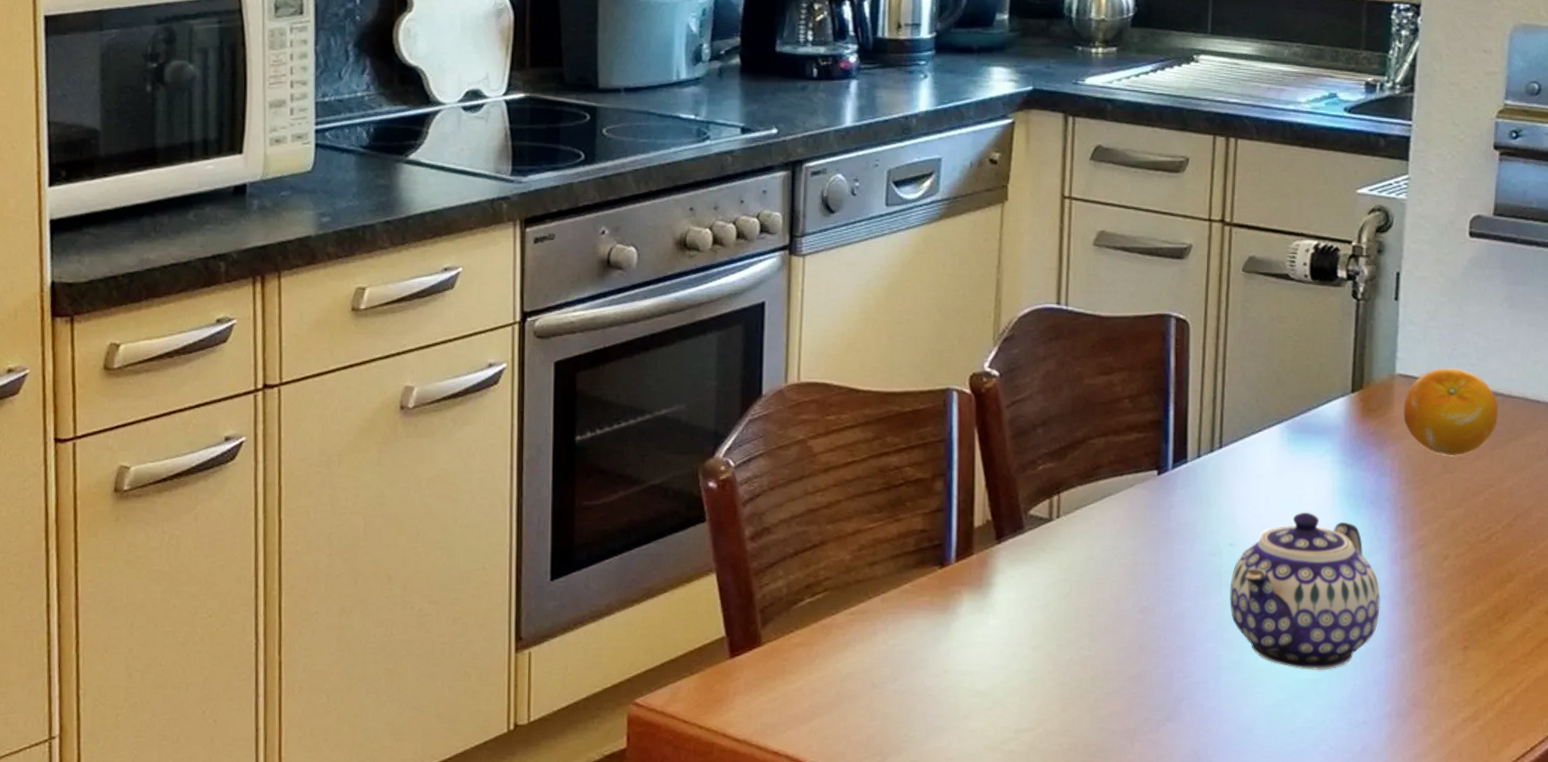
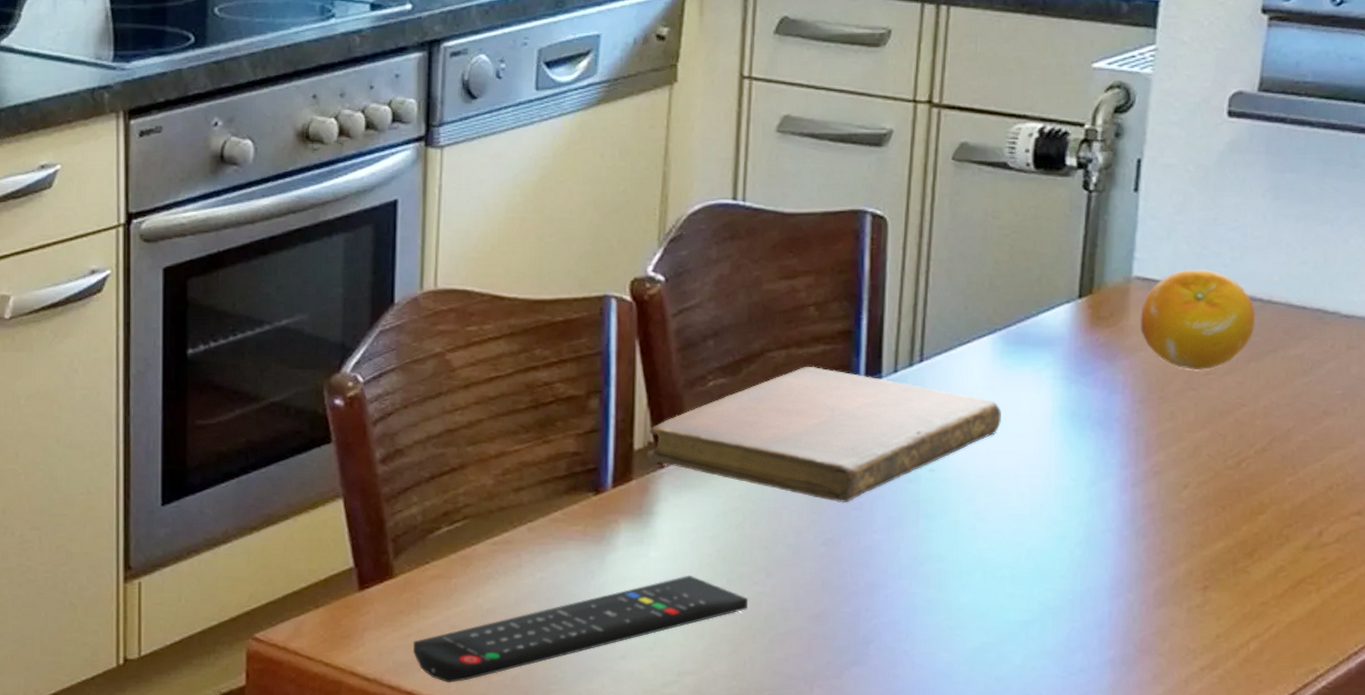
remote control: none [778,640,1076,743] -> present [412,575,749,683]
notebook: none [985,452,1289,575] -> present [646,366,1001,503]
teapot: present [1230,512,1380,671] -> none [928,434,1106,612]

